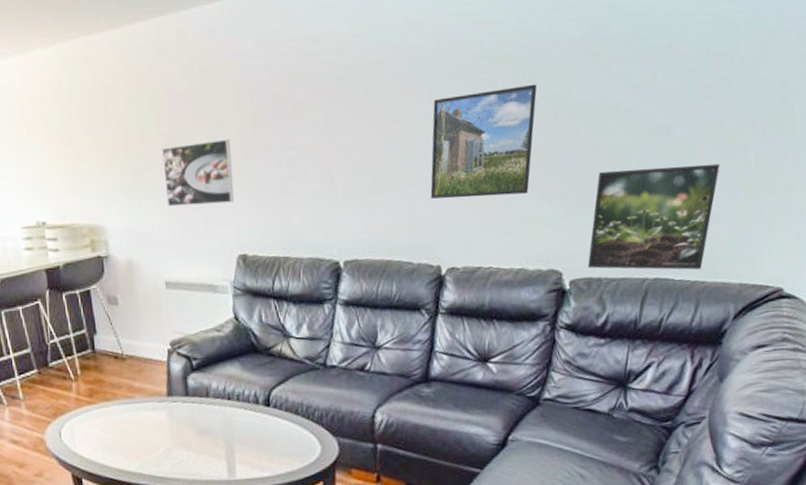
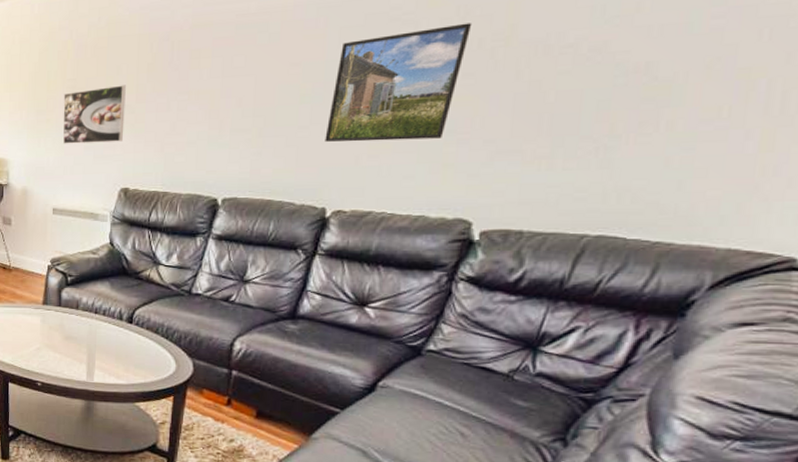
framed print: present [587,163,720,270] -> none [506,107,722,230]

